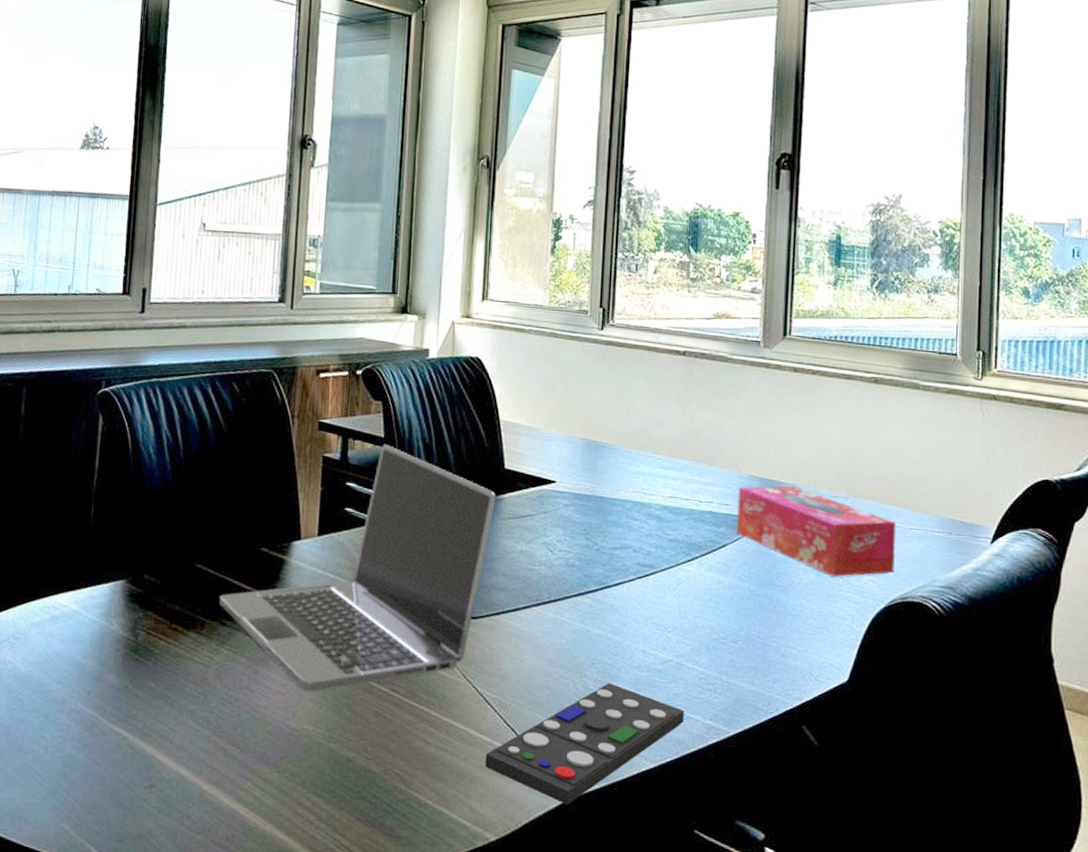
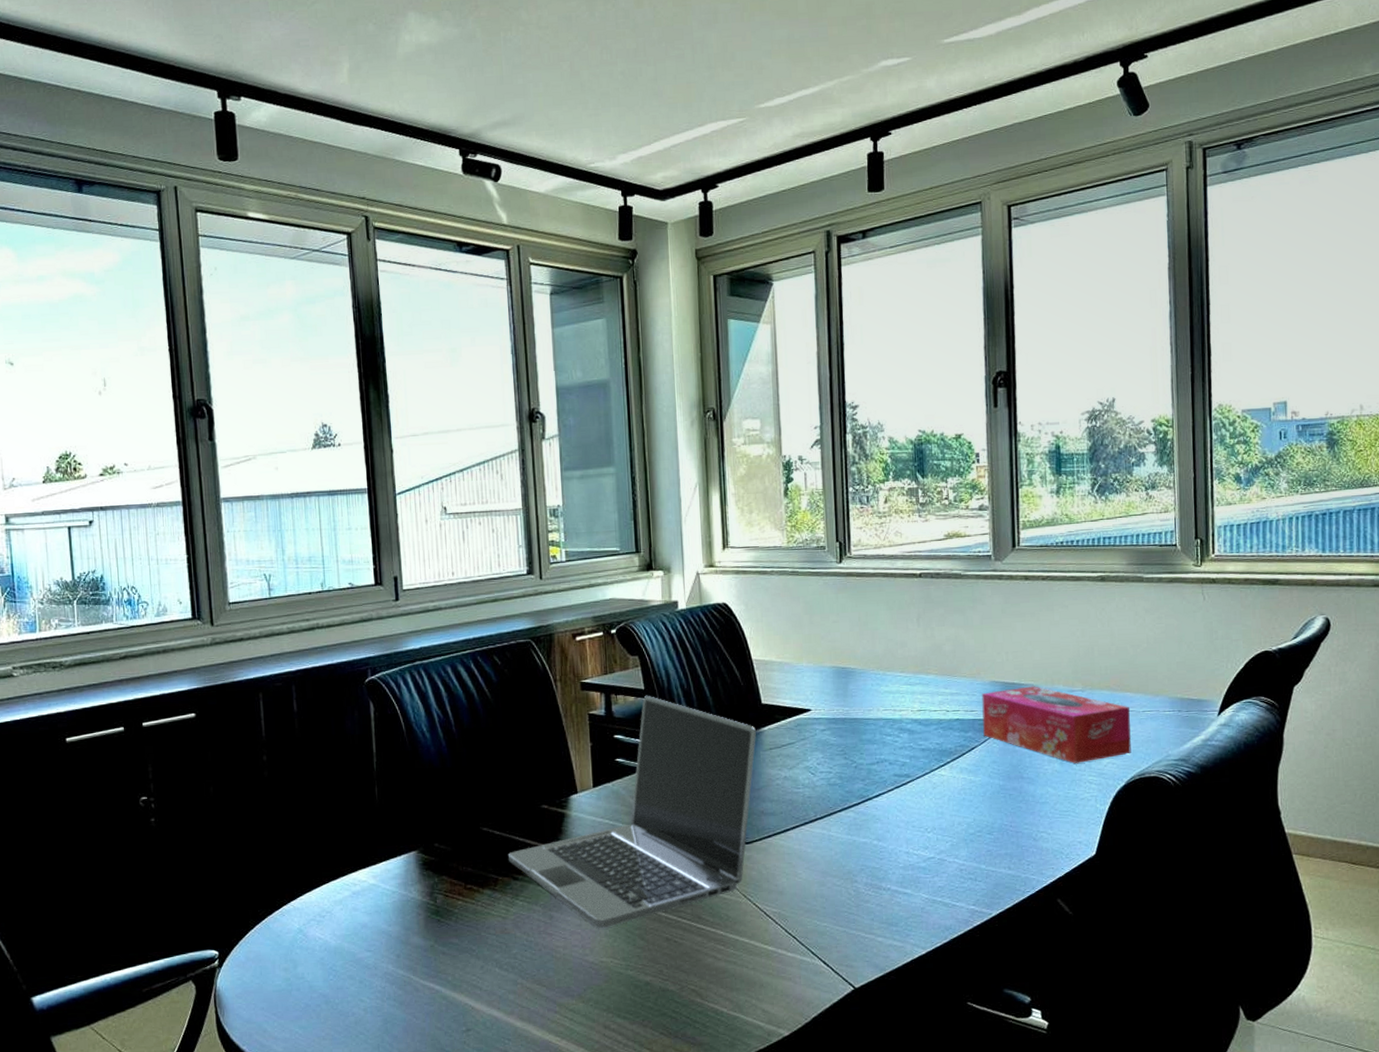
remote control: present [485,683,684,805] -> none [772,885,949,996]

